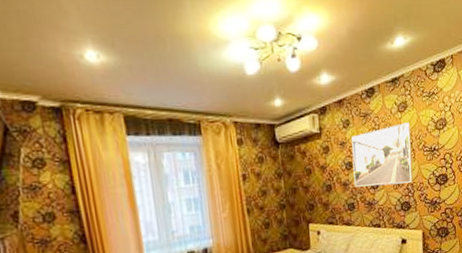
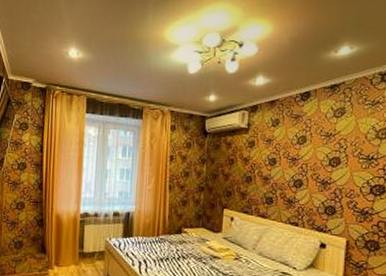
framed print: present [351,122,413,187] -> none [276,128,347,188]

